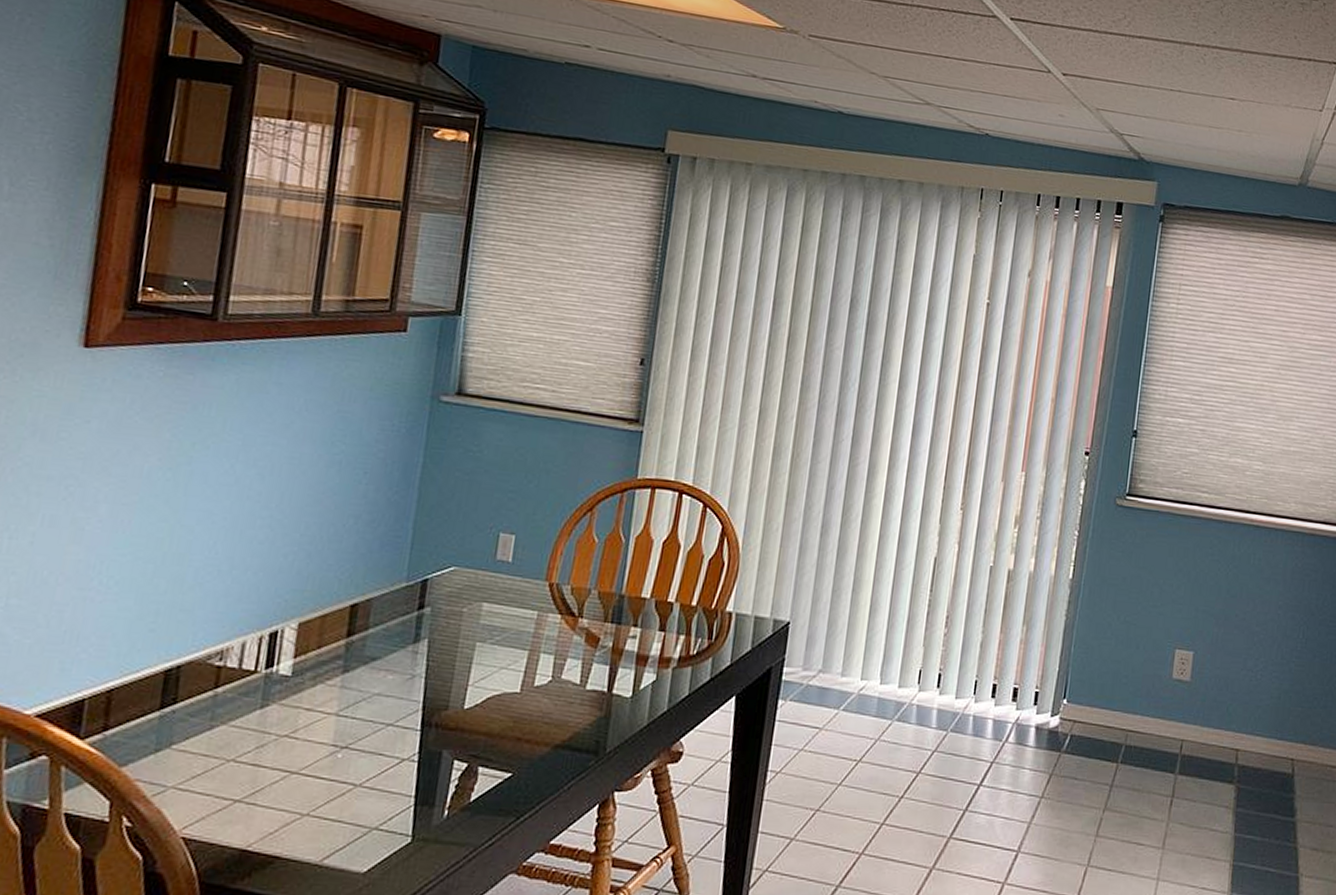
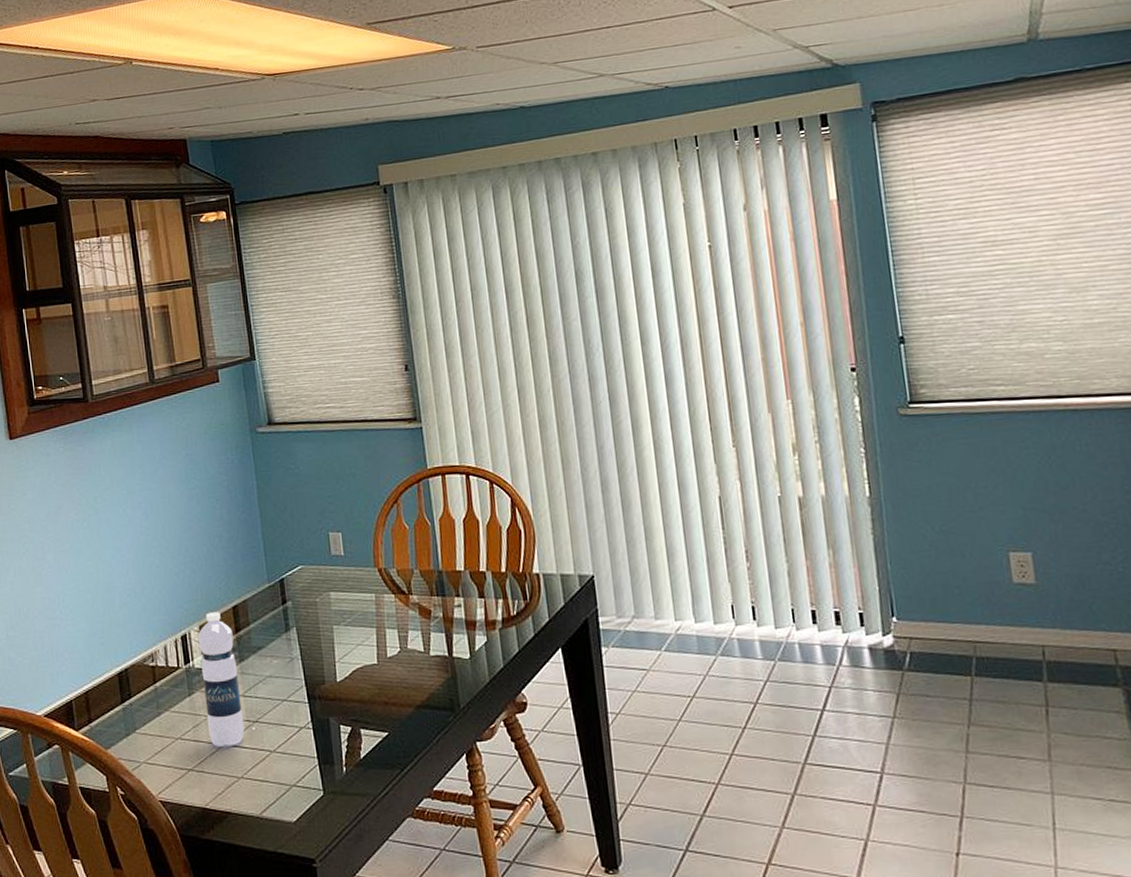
water bottle: none [275,608,343,775] -> present [197,612,245,746]

